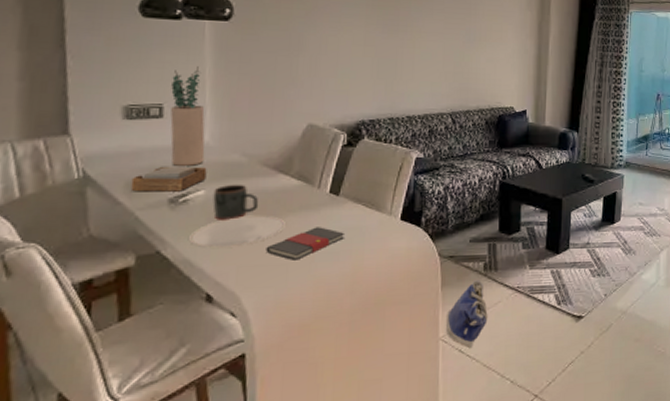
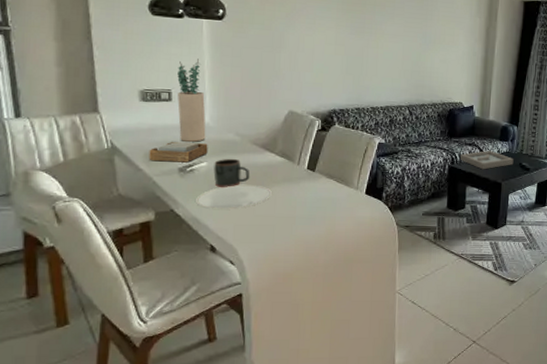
book: present [265,227,344,260] -> none [256,196,319,222]
tote bag: present [445,280,488,348] -> none [401,247,436,300]
decorative tray: none [512,161,575,184] -> present [459,150,514,170]

